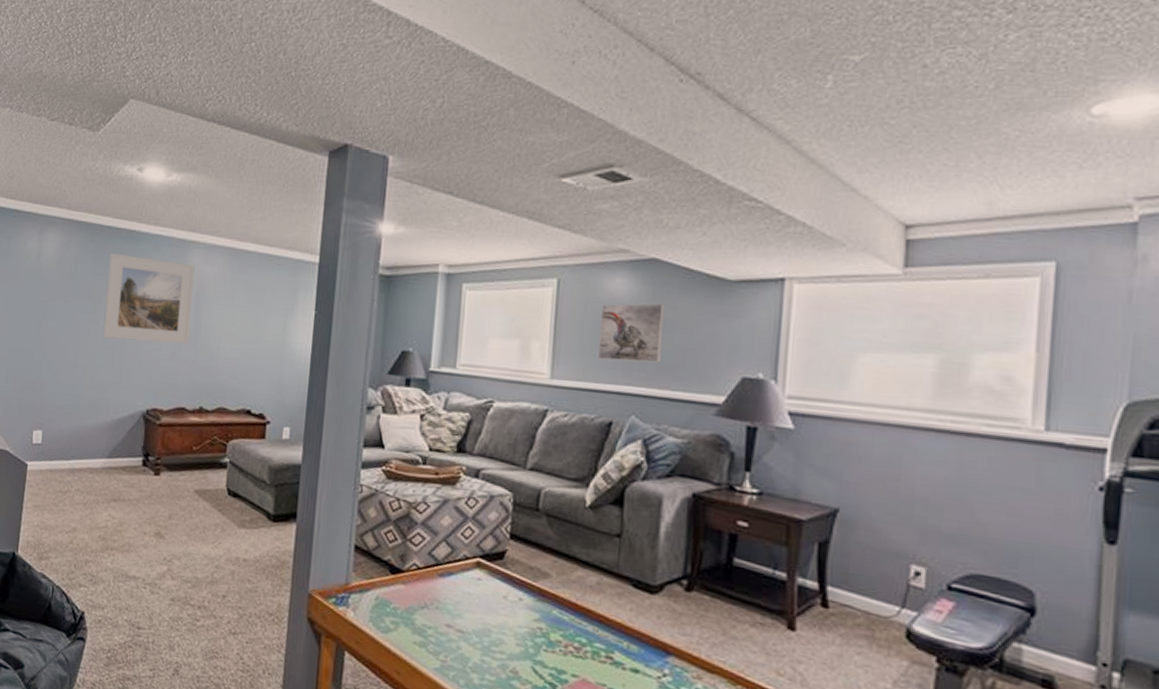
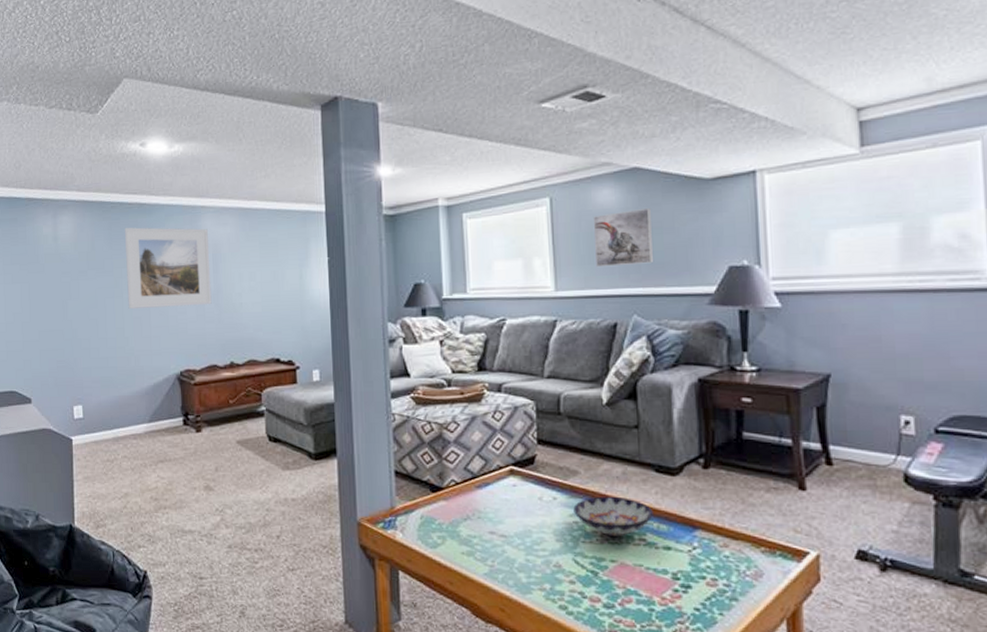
bowl: none [539,603,625,652] -> present [573,496,653,538]

